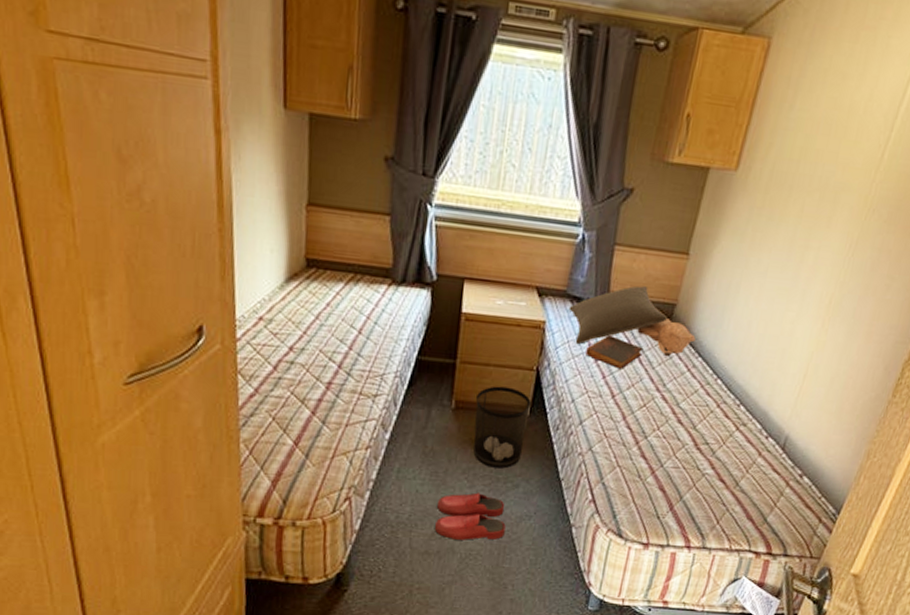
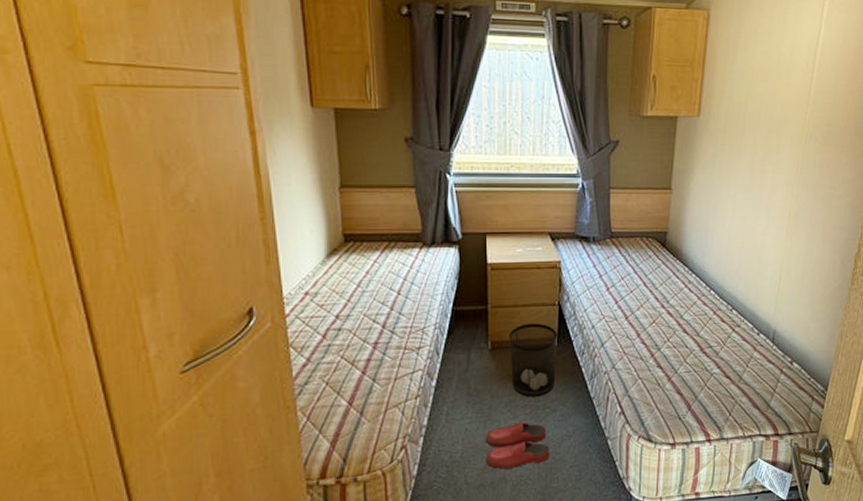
pillow: present [568,286,667,344] -> none [579,220,661,276]
book: present [586,335,644,369] -> none [598,266,646,294]
teddy bear: present [637,318,696,357] -> none [639,245,687,278]

